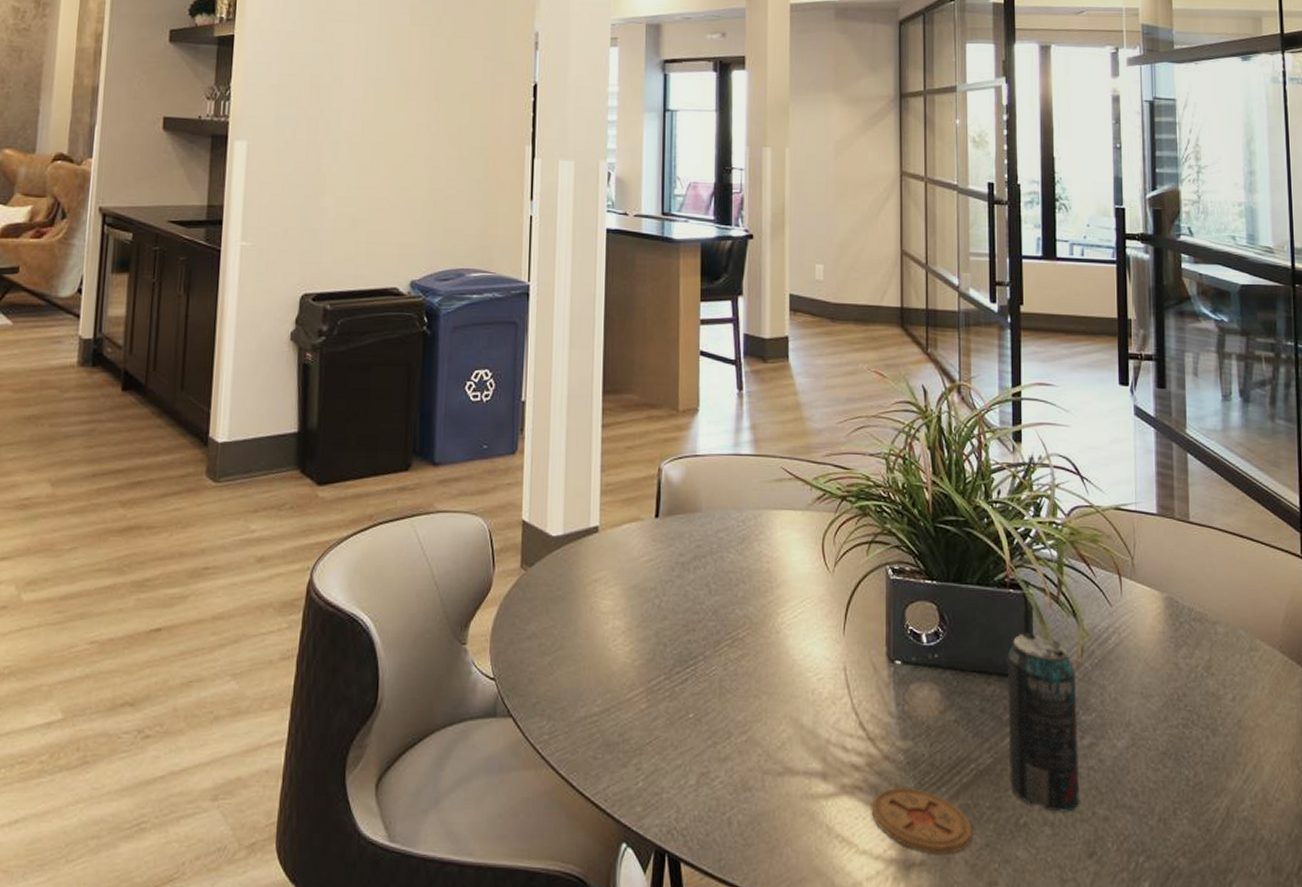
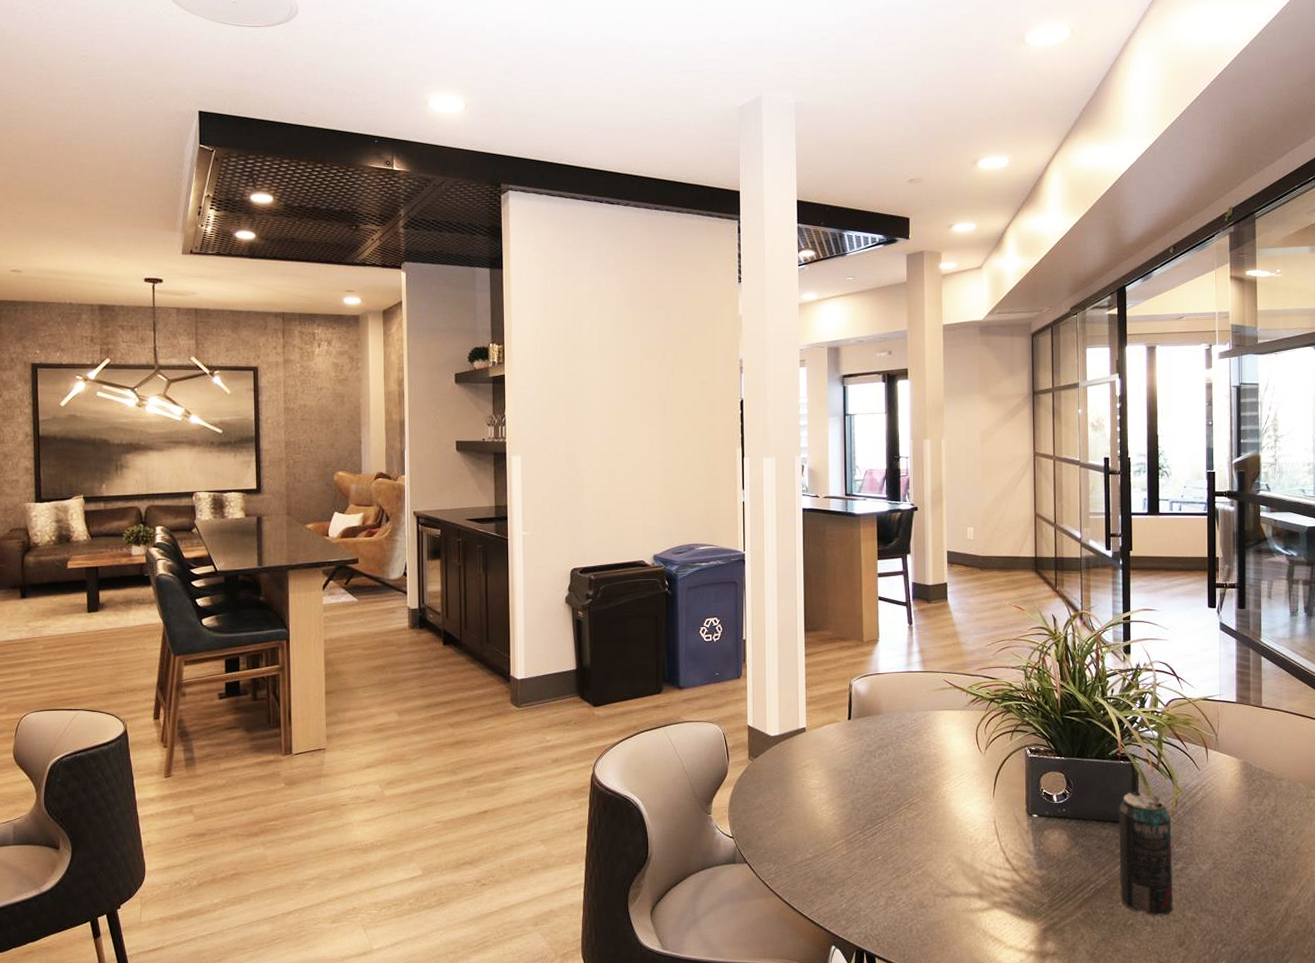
coaster: present [871,787,973,854] -> none [1016,902,1092,947]

